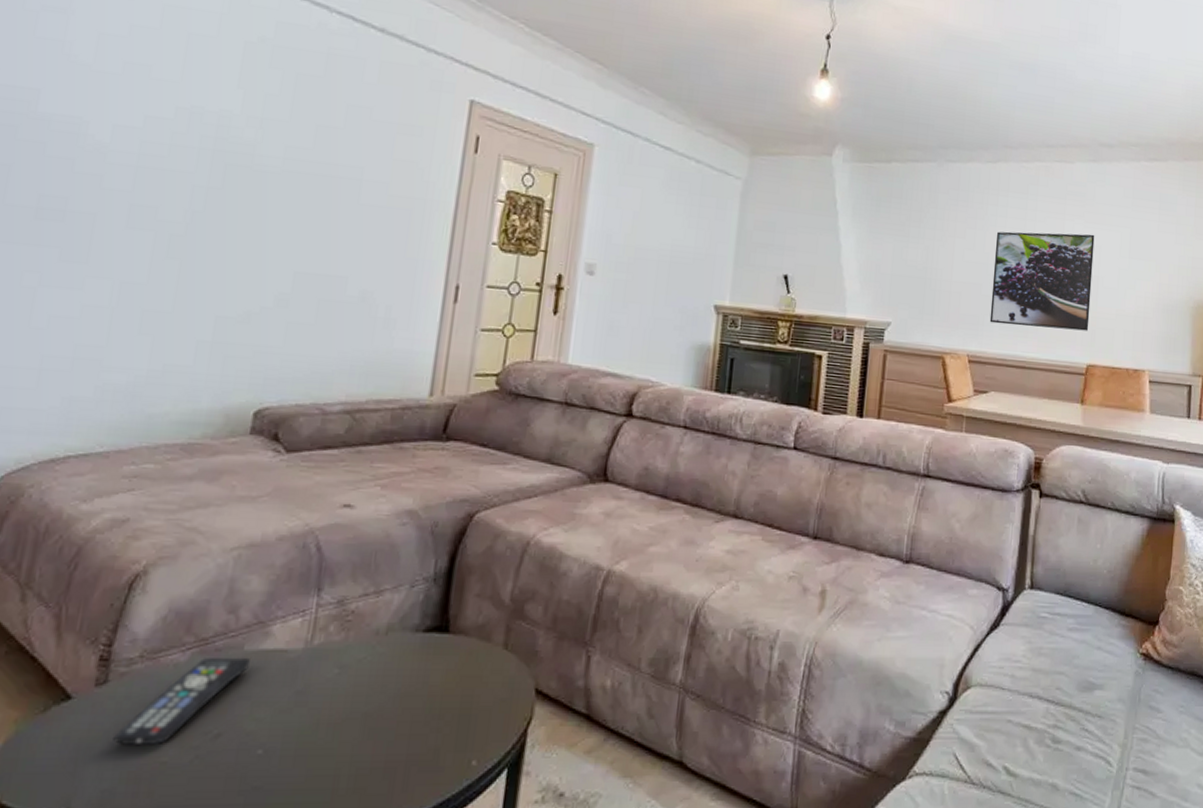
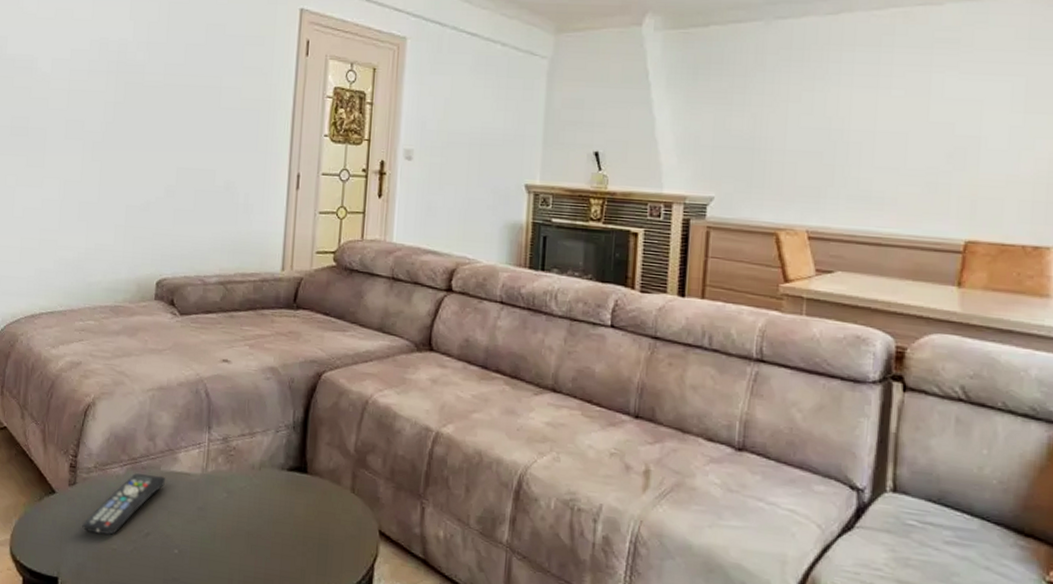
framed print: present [989,231,1095,331] -> none [833,87,974,202]

